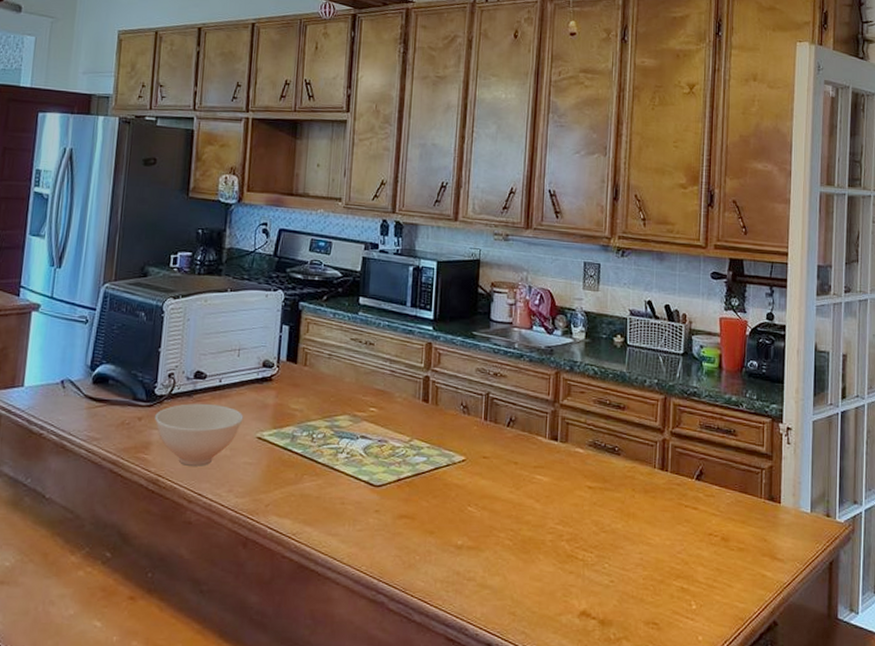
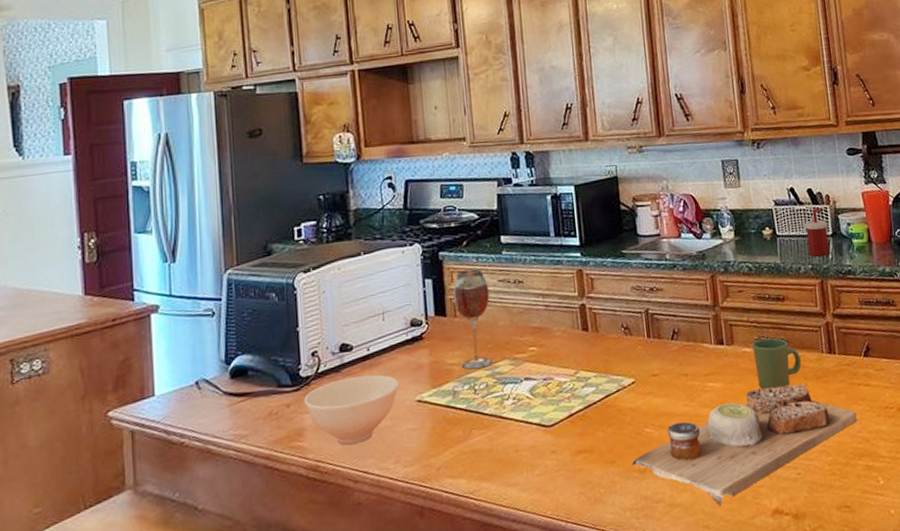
wineglass: none [303,323,341,419] -> present [453,268,492,370]
cutting board: none [449,490,679,596] -> present [631,382,857,506]
mug: none [585,442,633,493] -> present [752,337,802,390]
soap dispenser: none [656,325,681,374] -> present [804,208,830,257]

